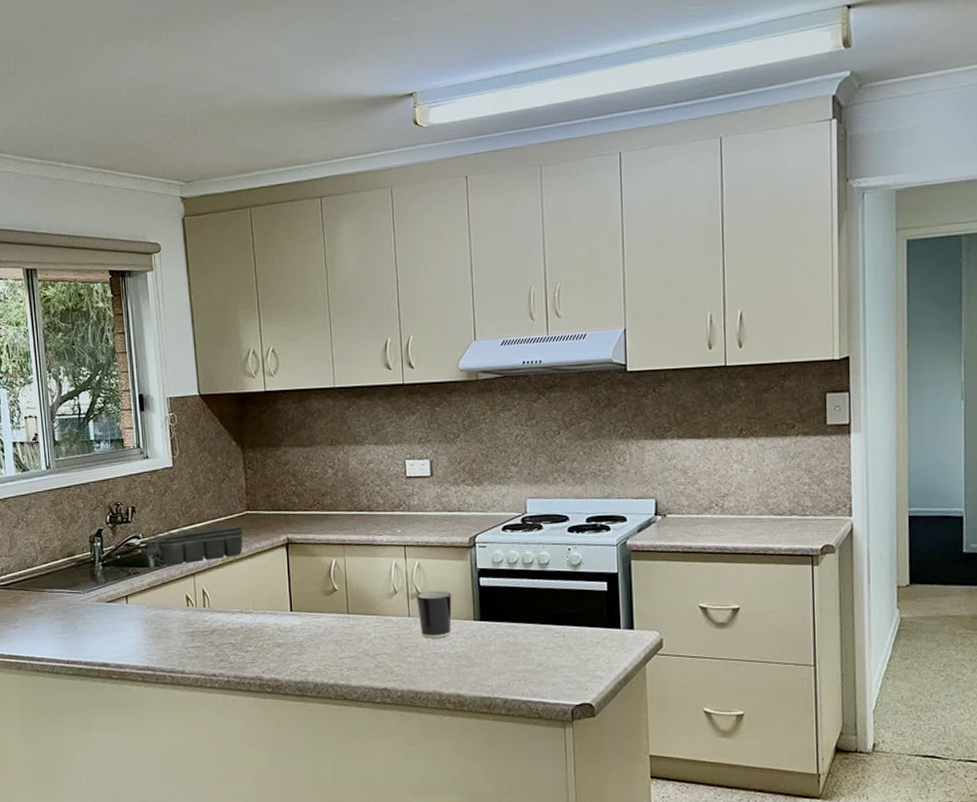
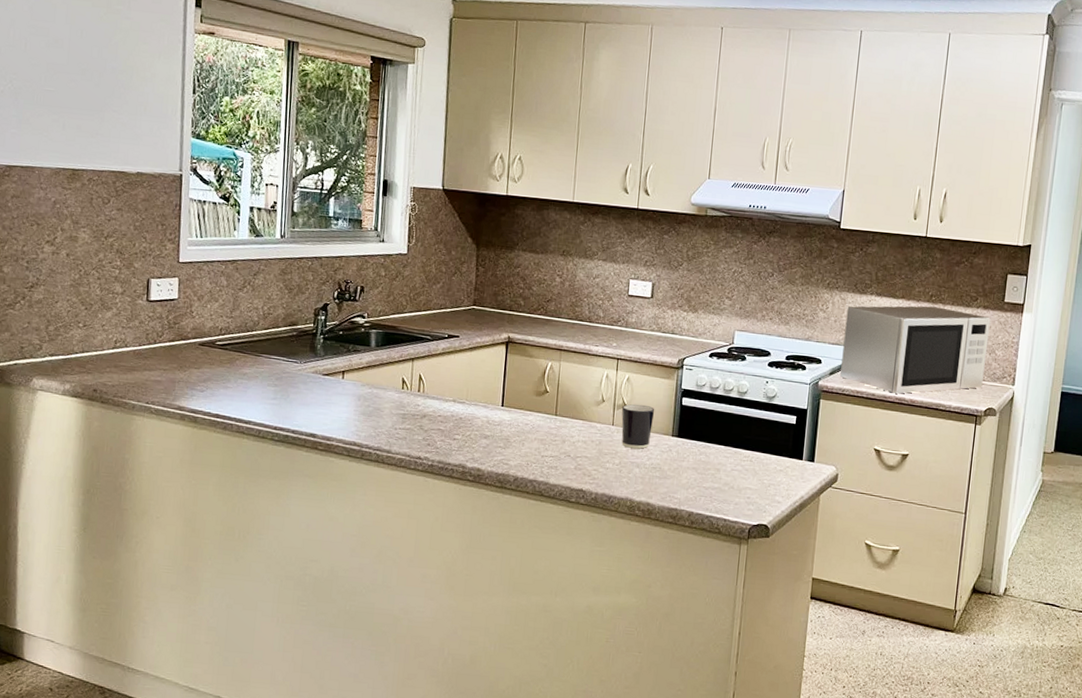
dish rack: present [140,524,244,568] -> none [363,313,468,349]
microwave: none [647,441,815,543] -> present [840,305,991,394]

